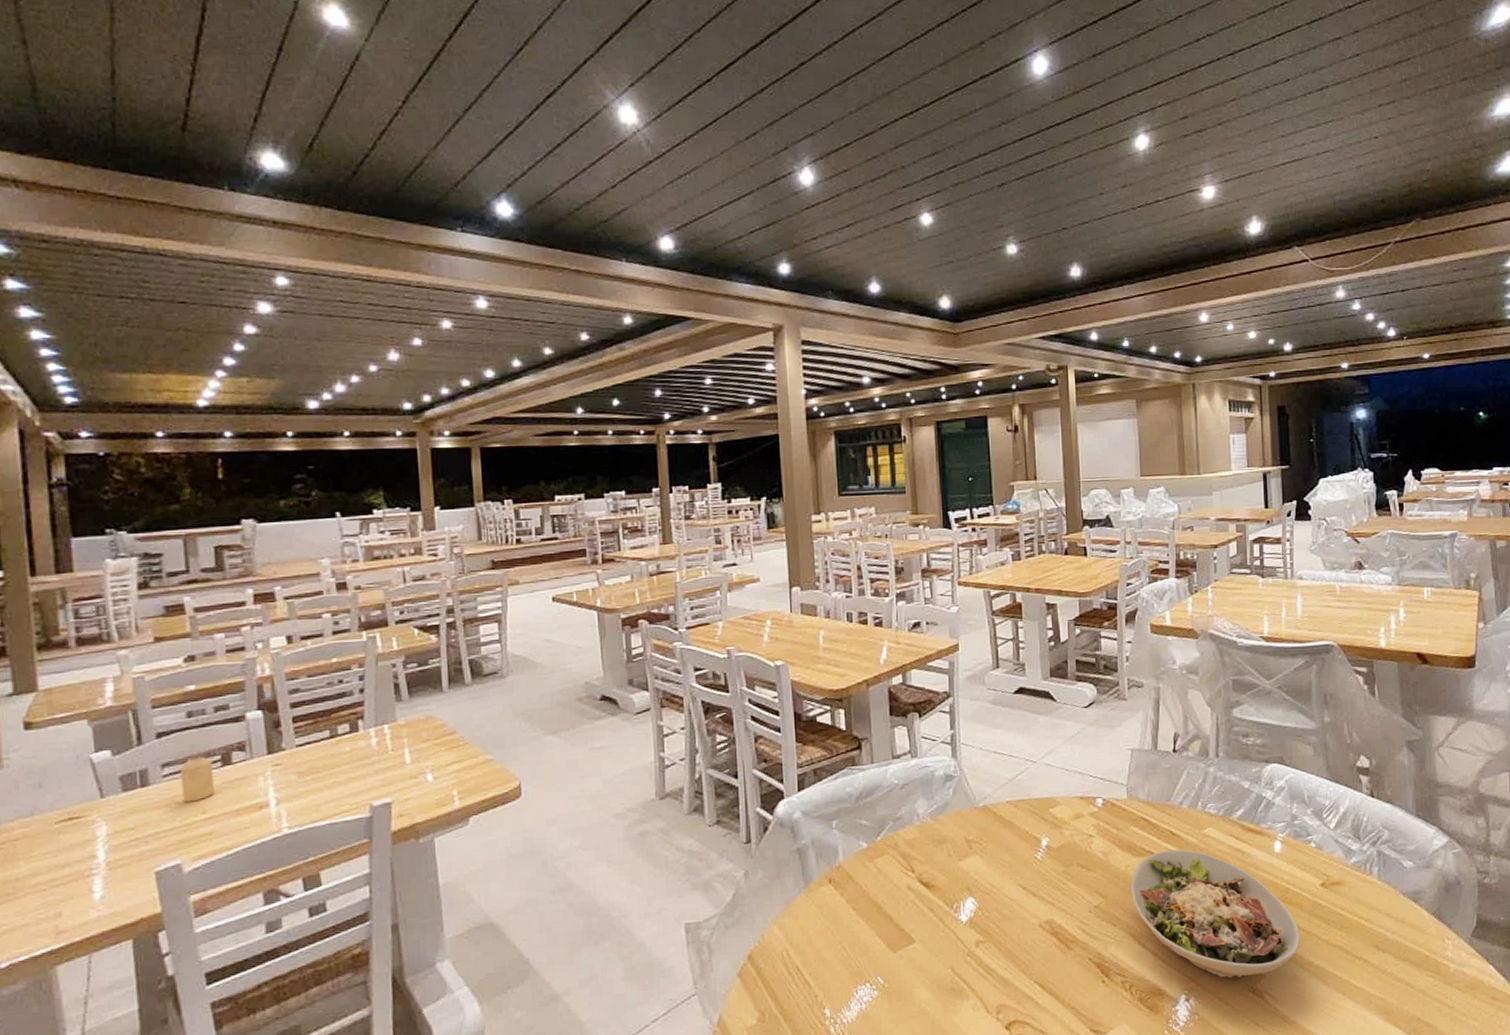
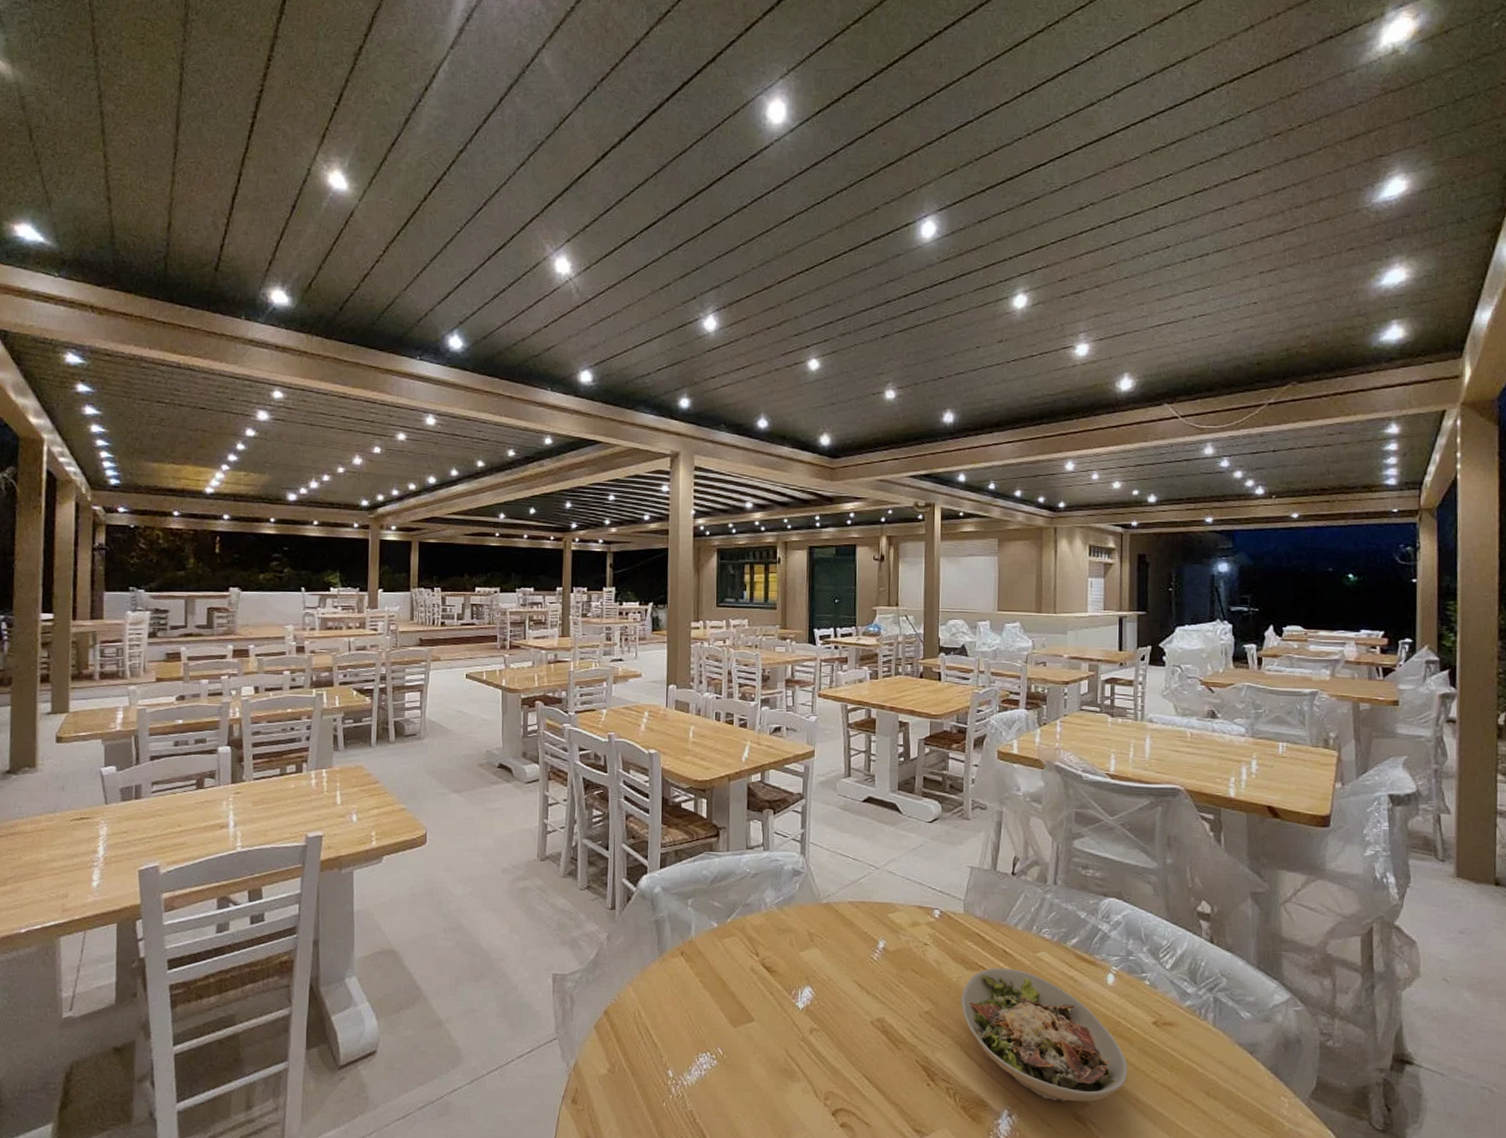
candle: present [180,756,214,803] -> none [165,779,189,816]

